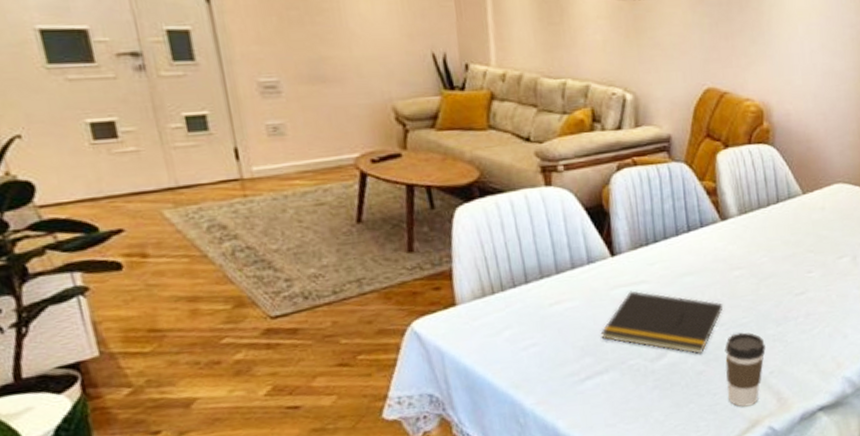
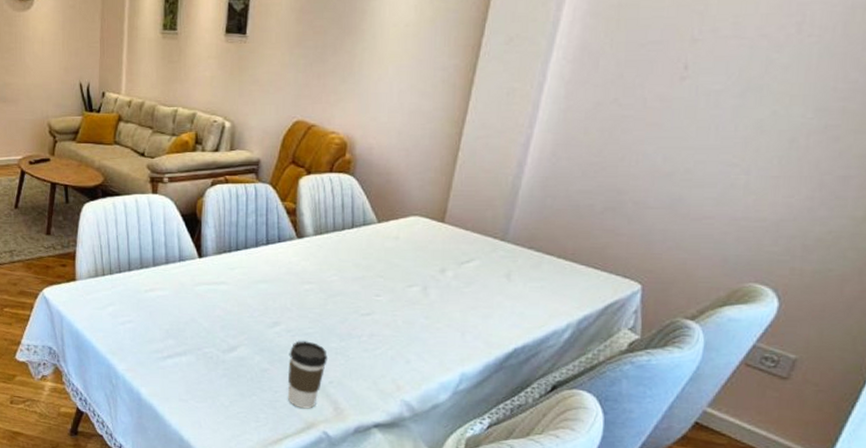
notepad: present [600,291,724,354] -> none [183,289,292,354]

